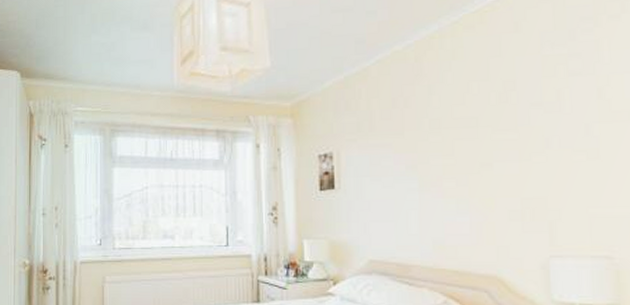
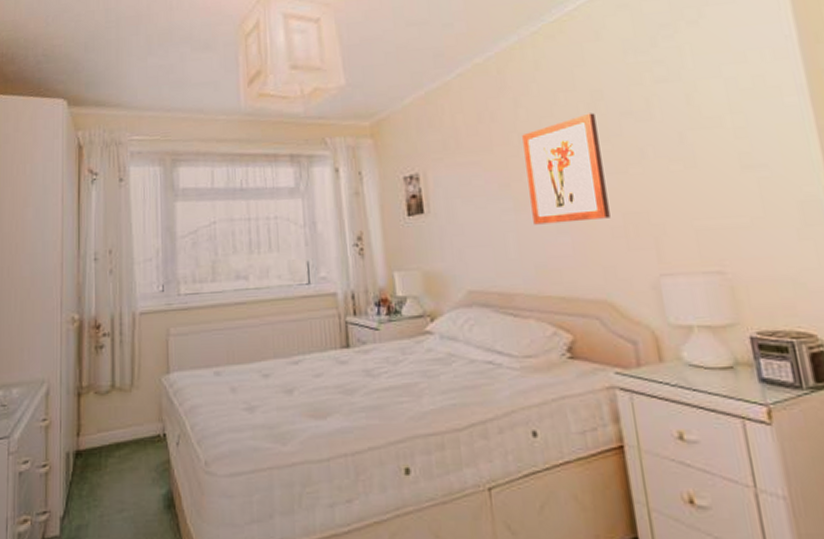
wall art: none [433,102,509,205] -> present [522,112,610,225]

